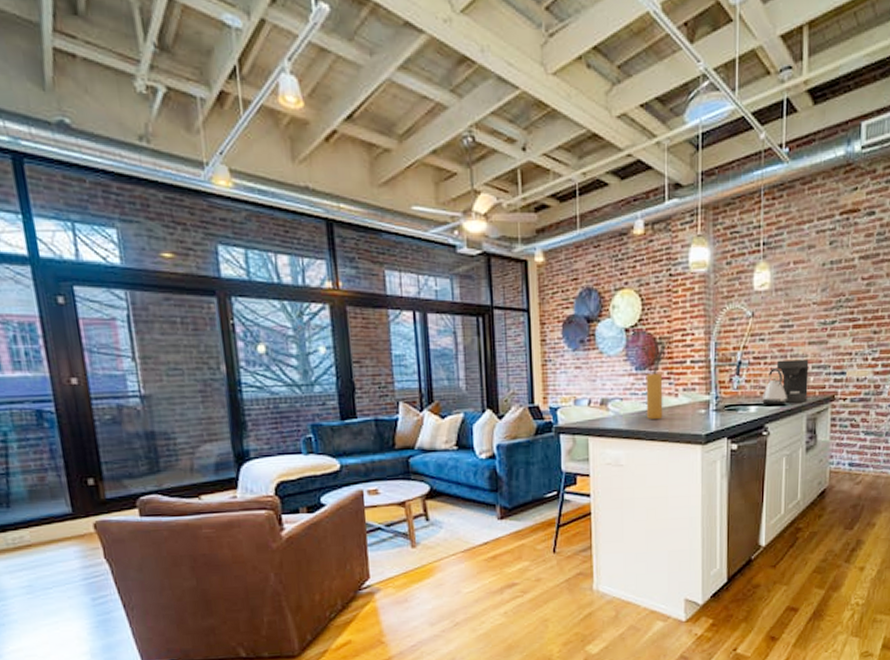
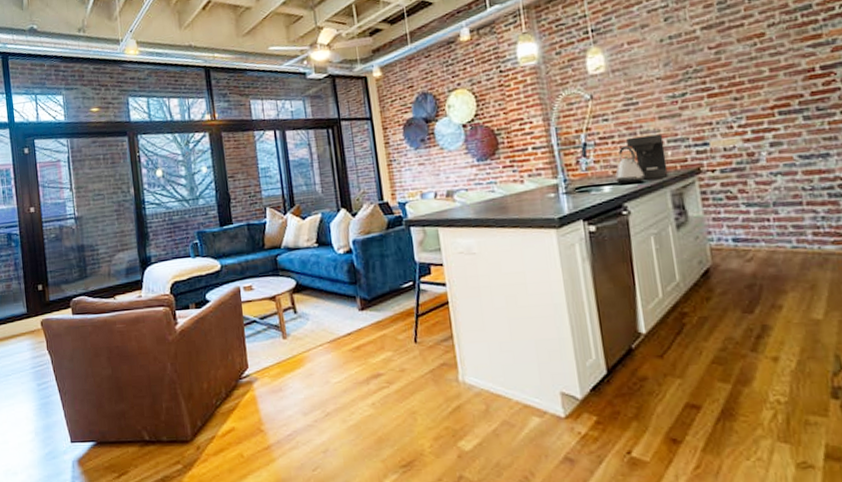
vase: present [641,334,672,420] -> none [480,125,511,208]

